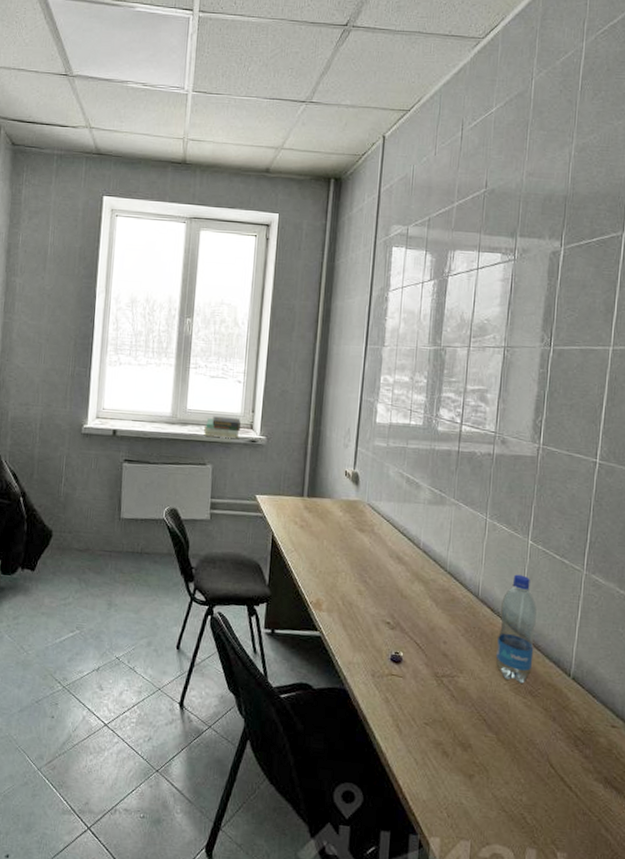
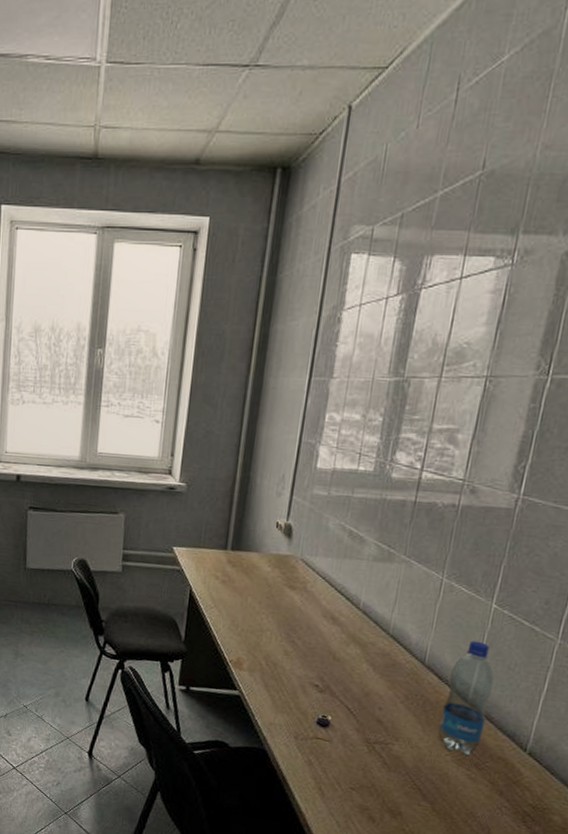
books: present [204,416,241,438] -> none [116,460,158,485]

